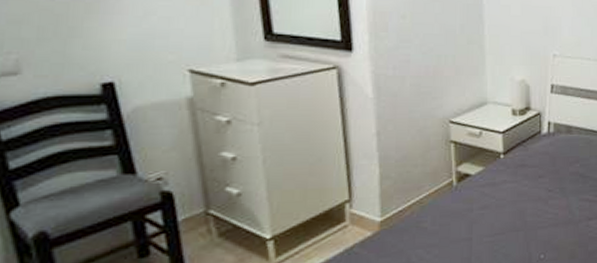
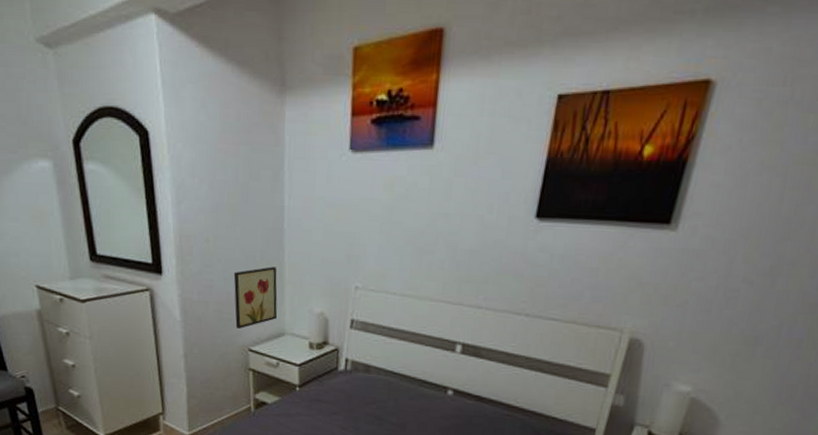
wall art: none [432,39,479,102] -> present [233,266,278,330]

